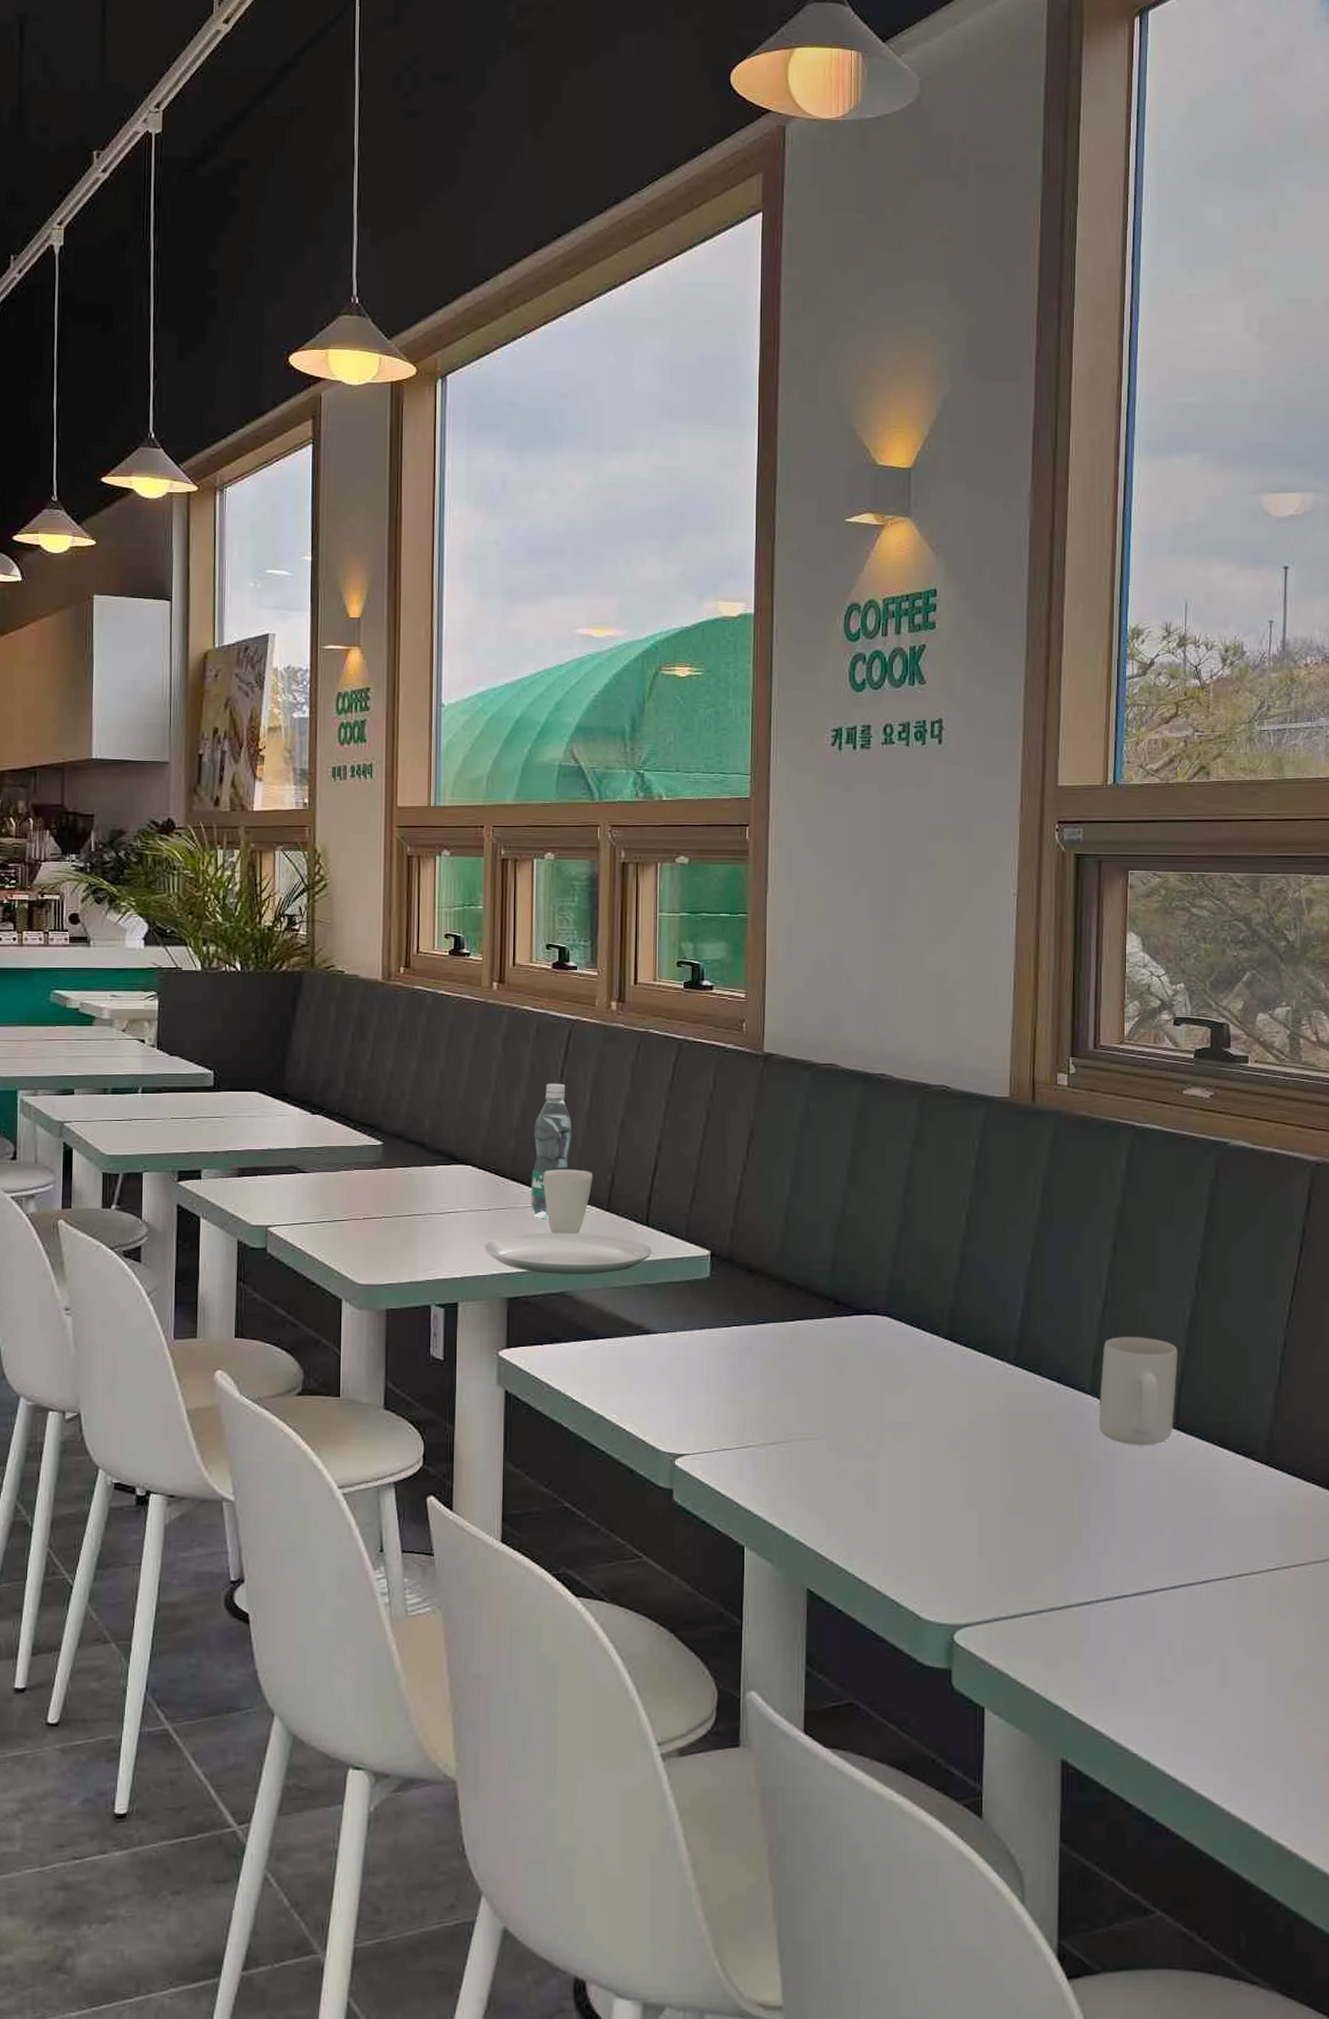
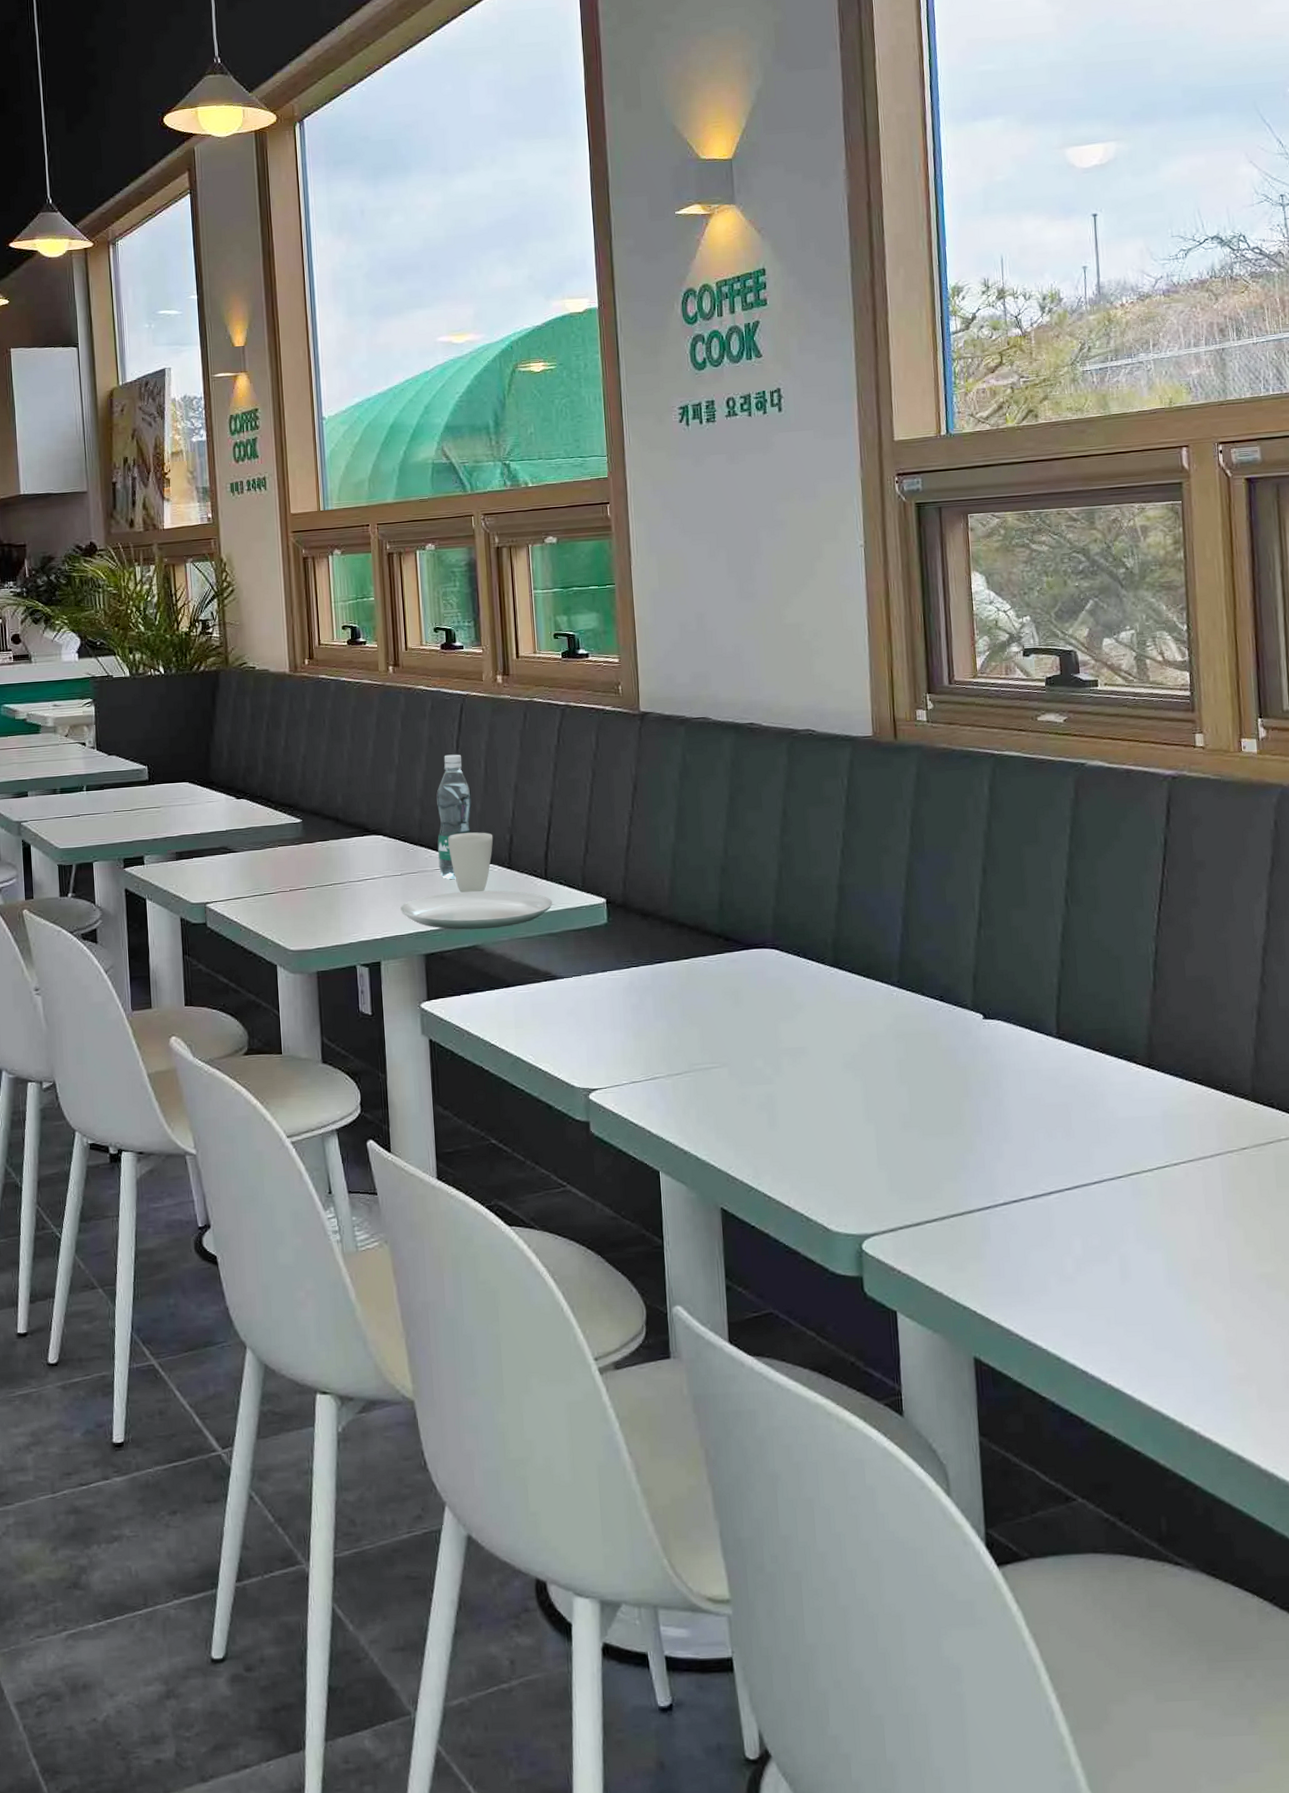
mug: present [1098,1337,1178,1445] -> none [981,953,1055,1056]

